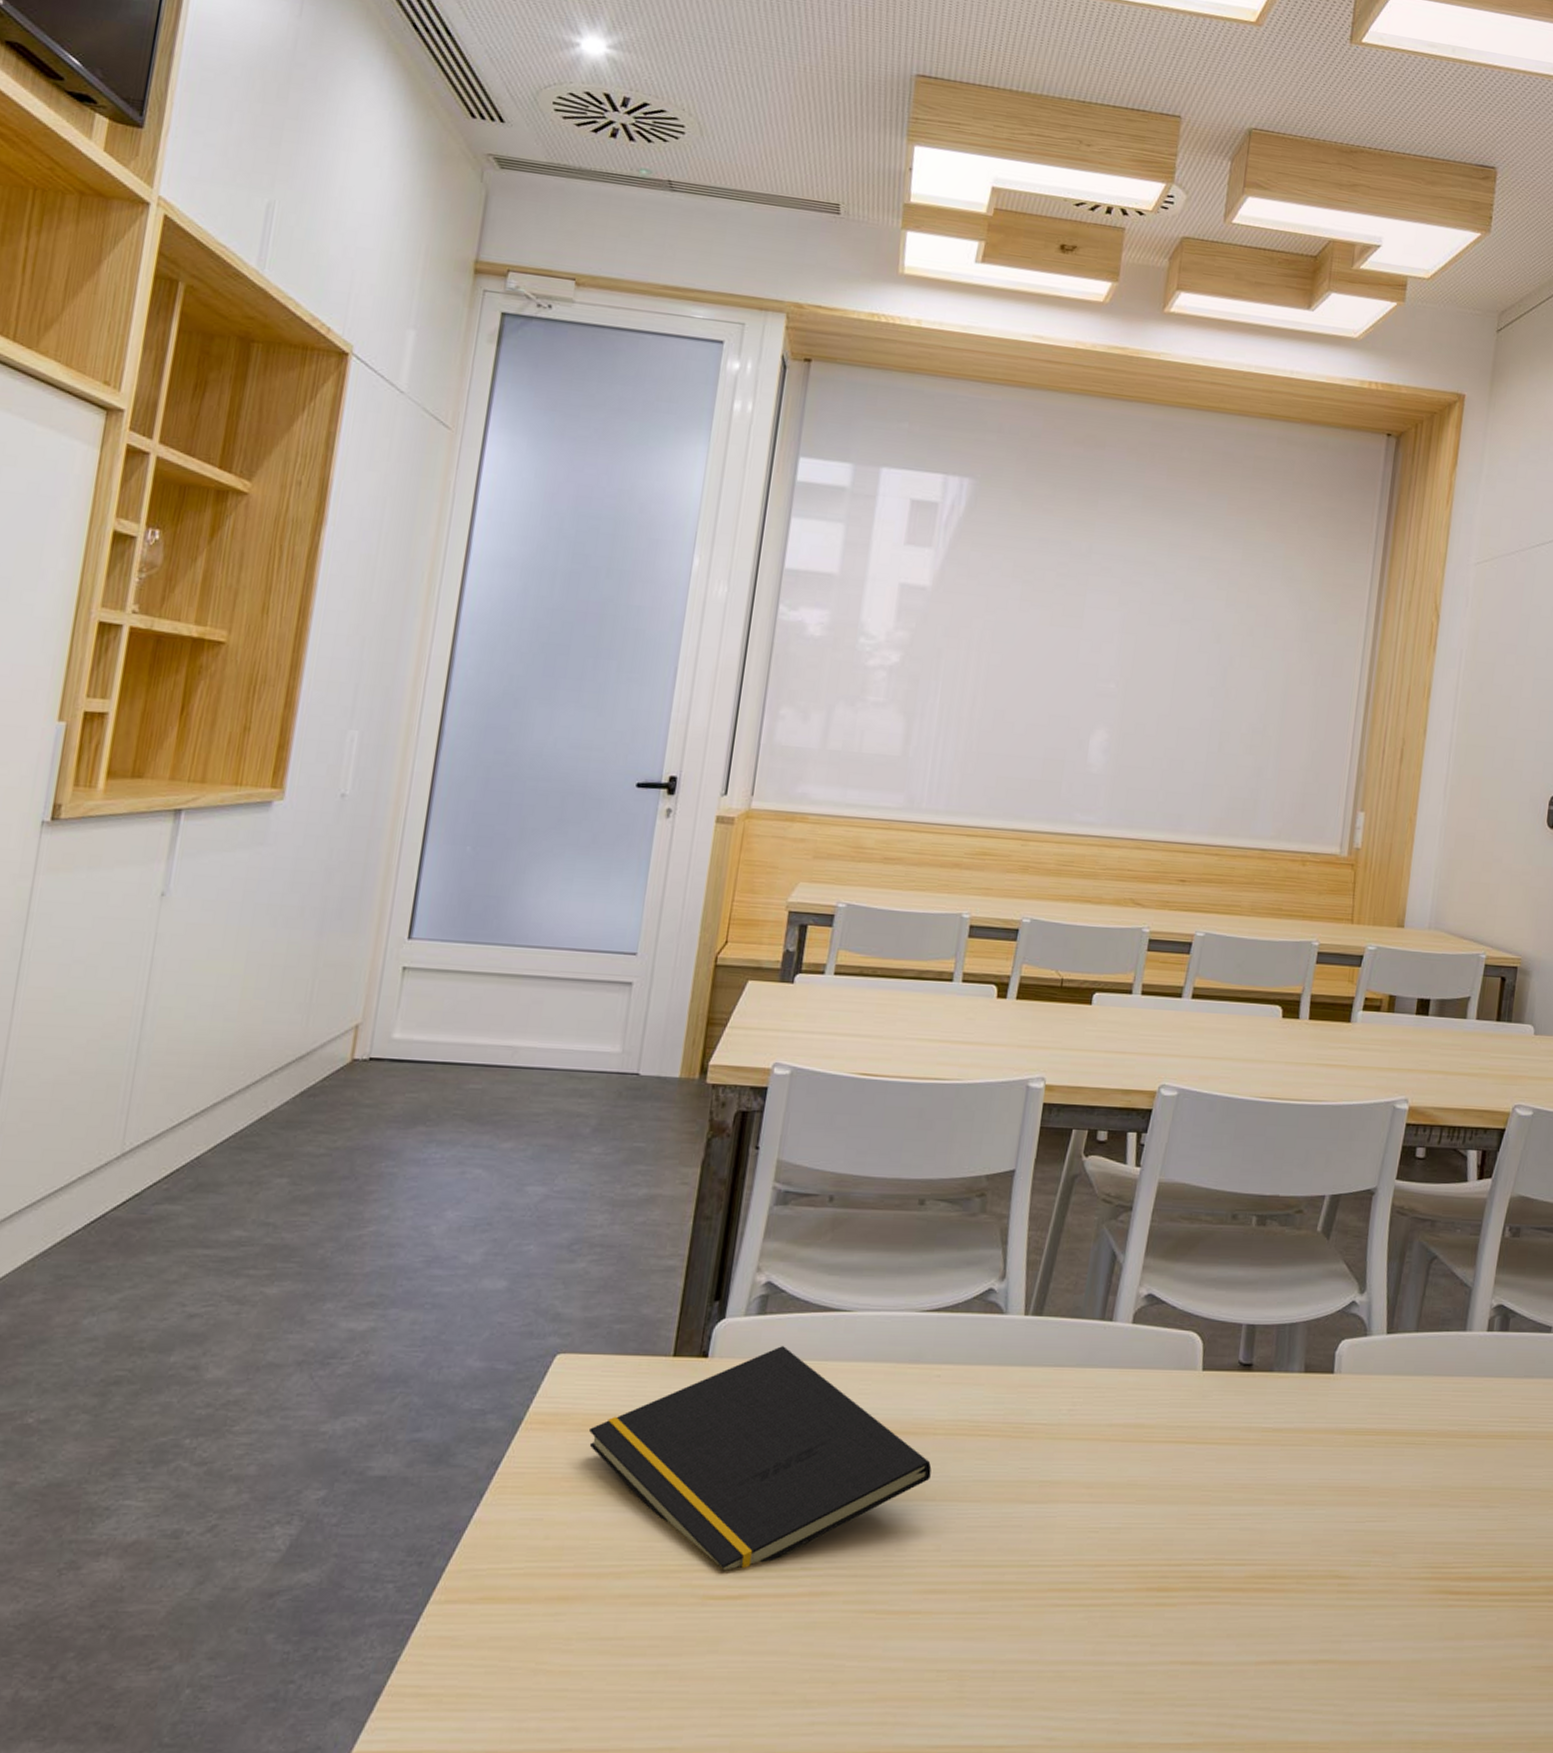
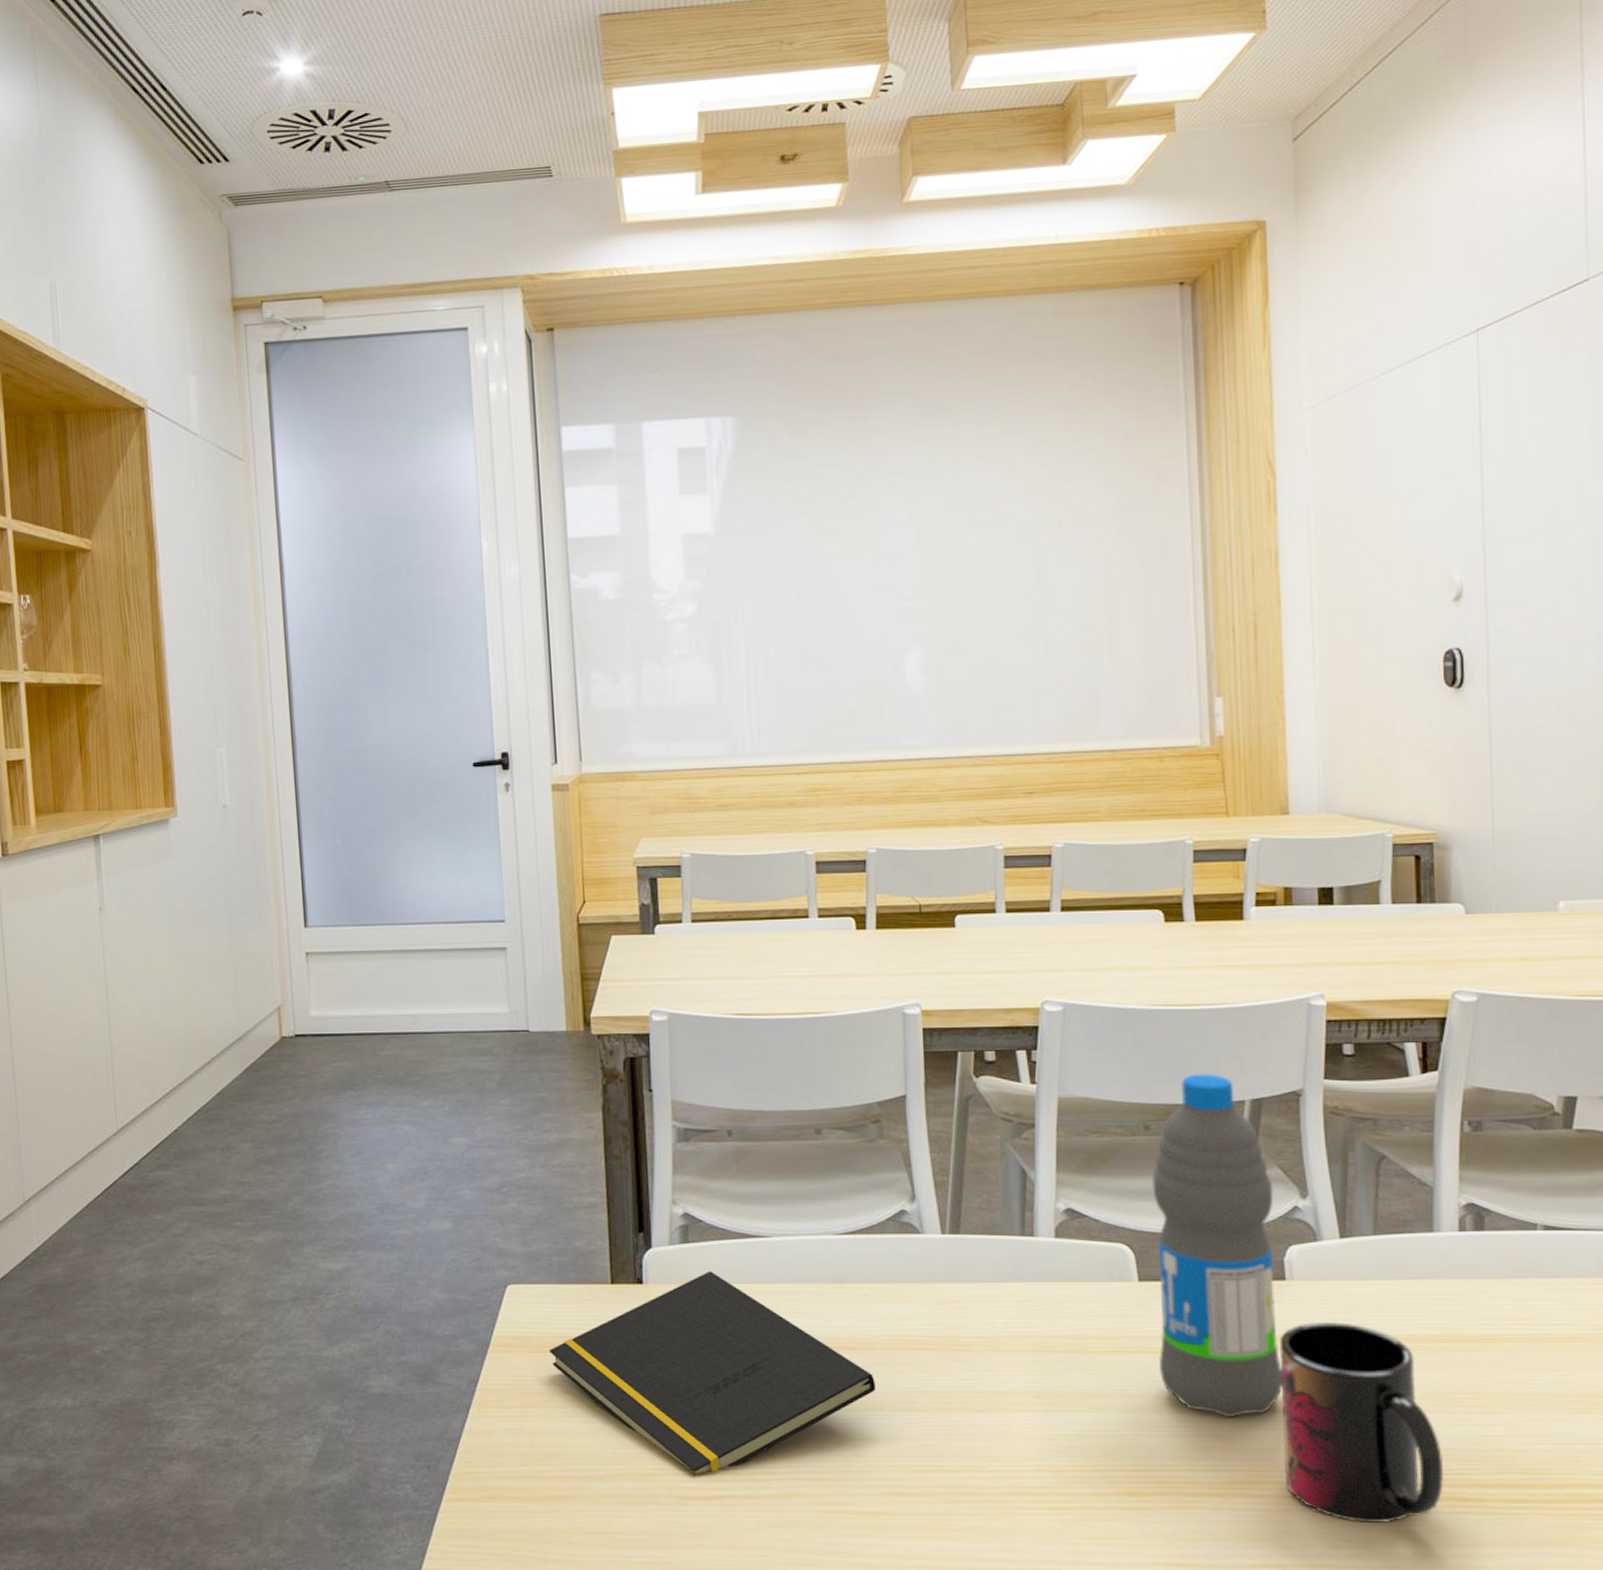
water bottle: none [1206,1166,1337,1511] -> present [1152,1073,1282,1418]
mug: none [1302,1415,1443,1616] -> present [1279,1321,1445,1523]

